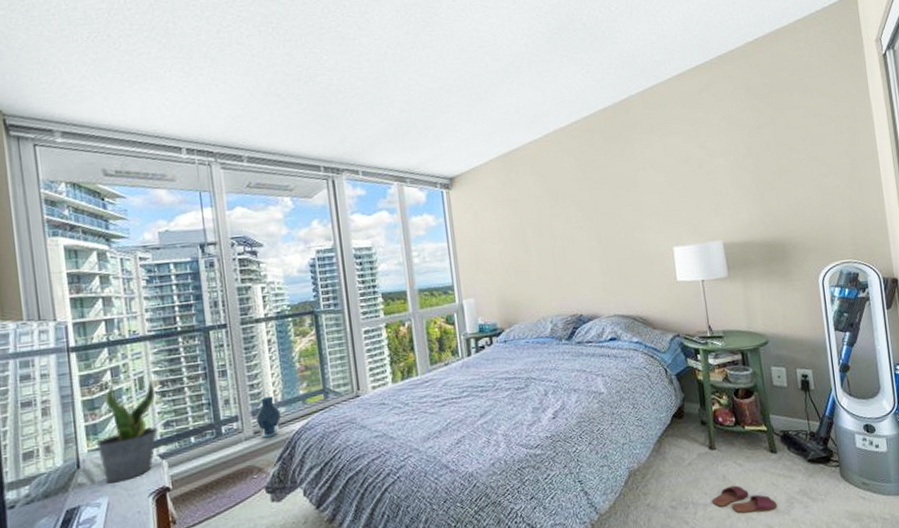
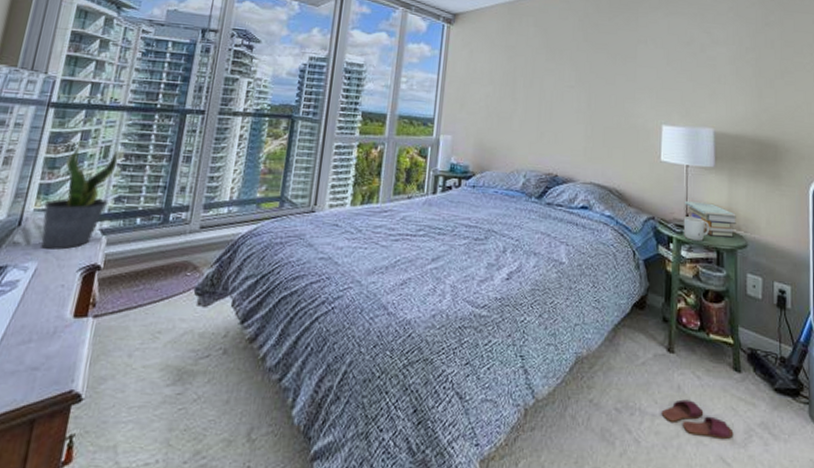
vase: present [255,396,282,438] -> none [205,192,233,236]
books: none [704,310,755,341] -> present [684,201,736,238]
mug: none [706,326,733,348] -> present [683,216,710,241]

